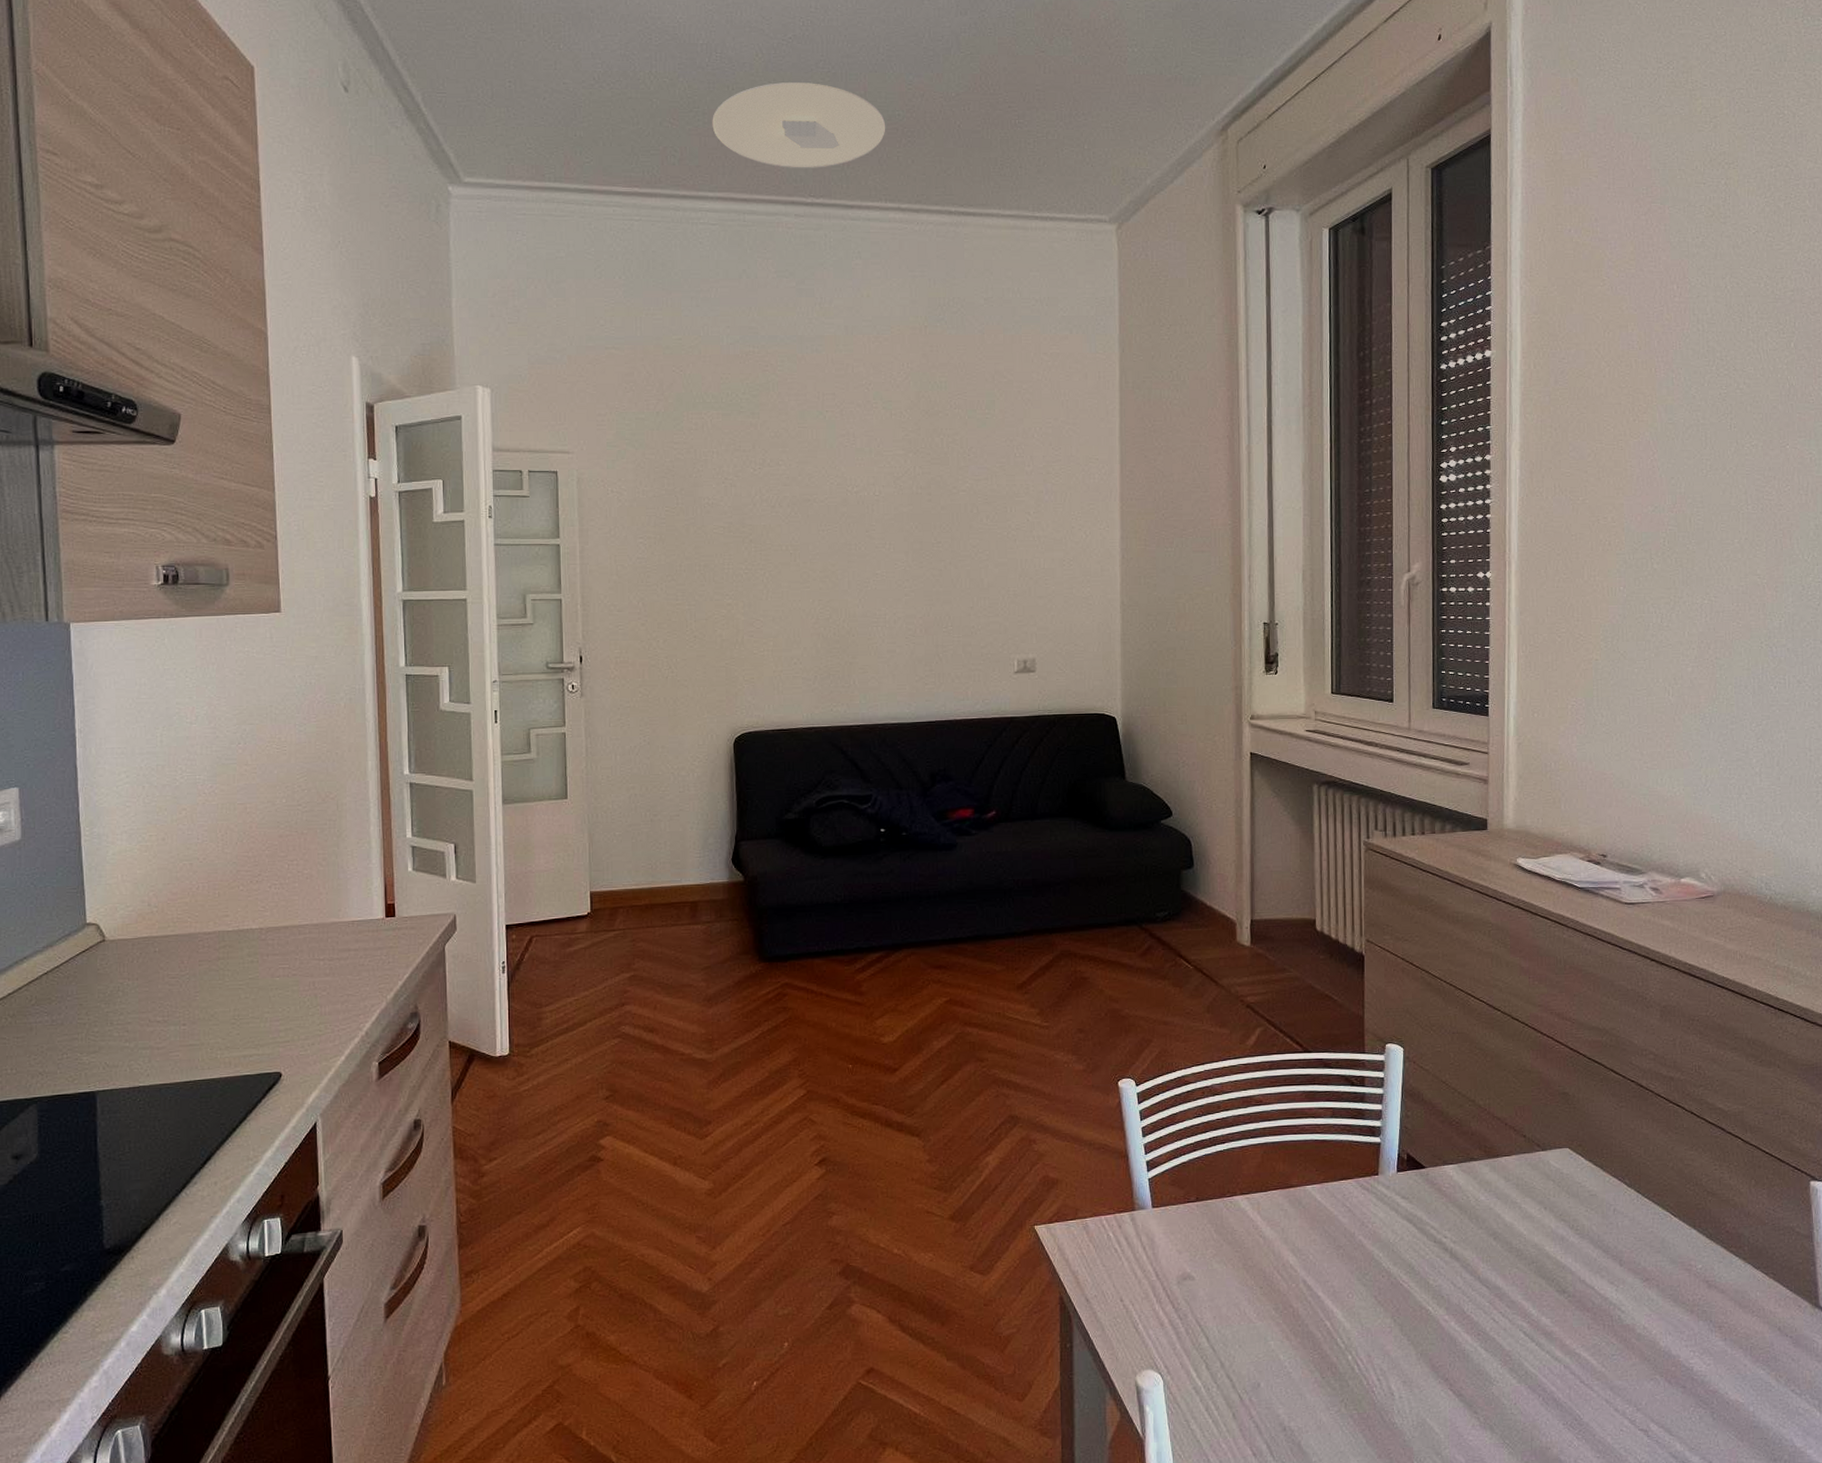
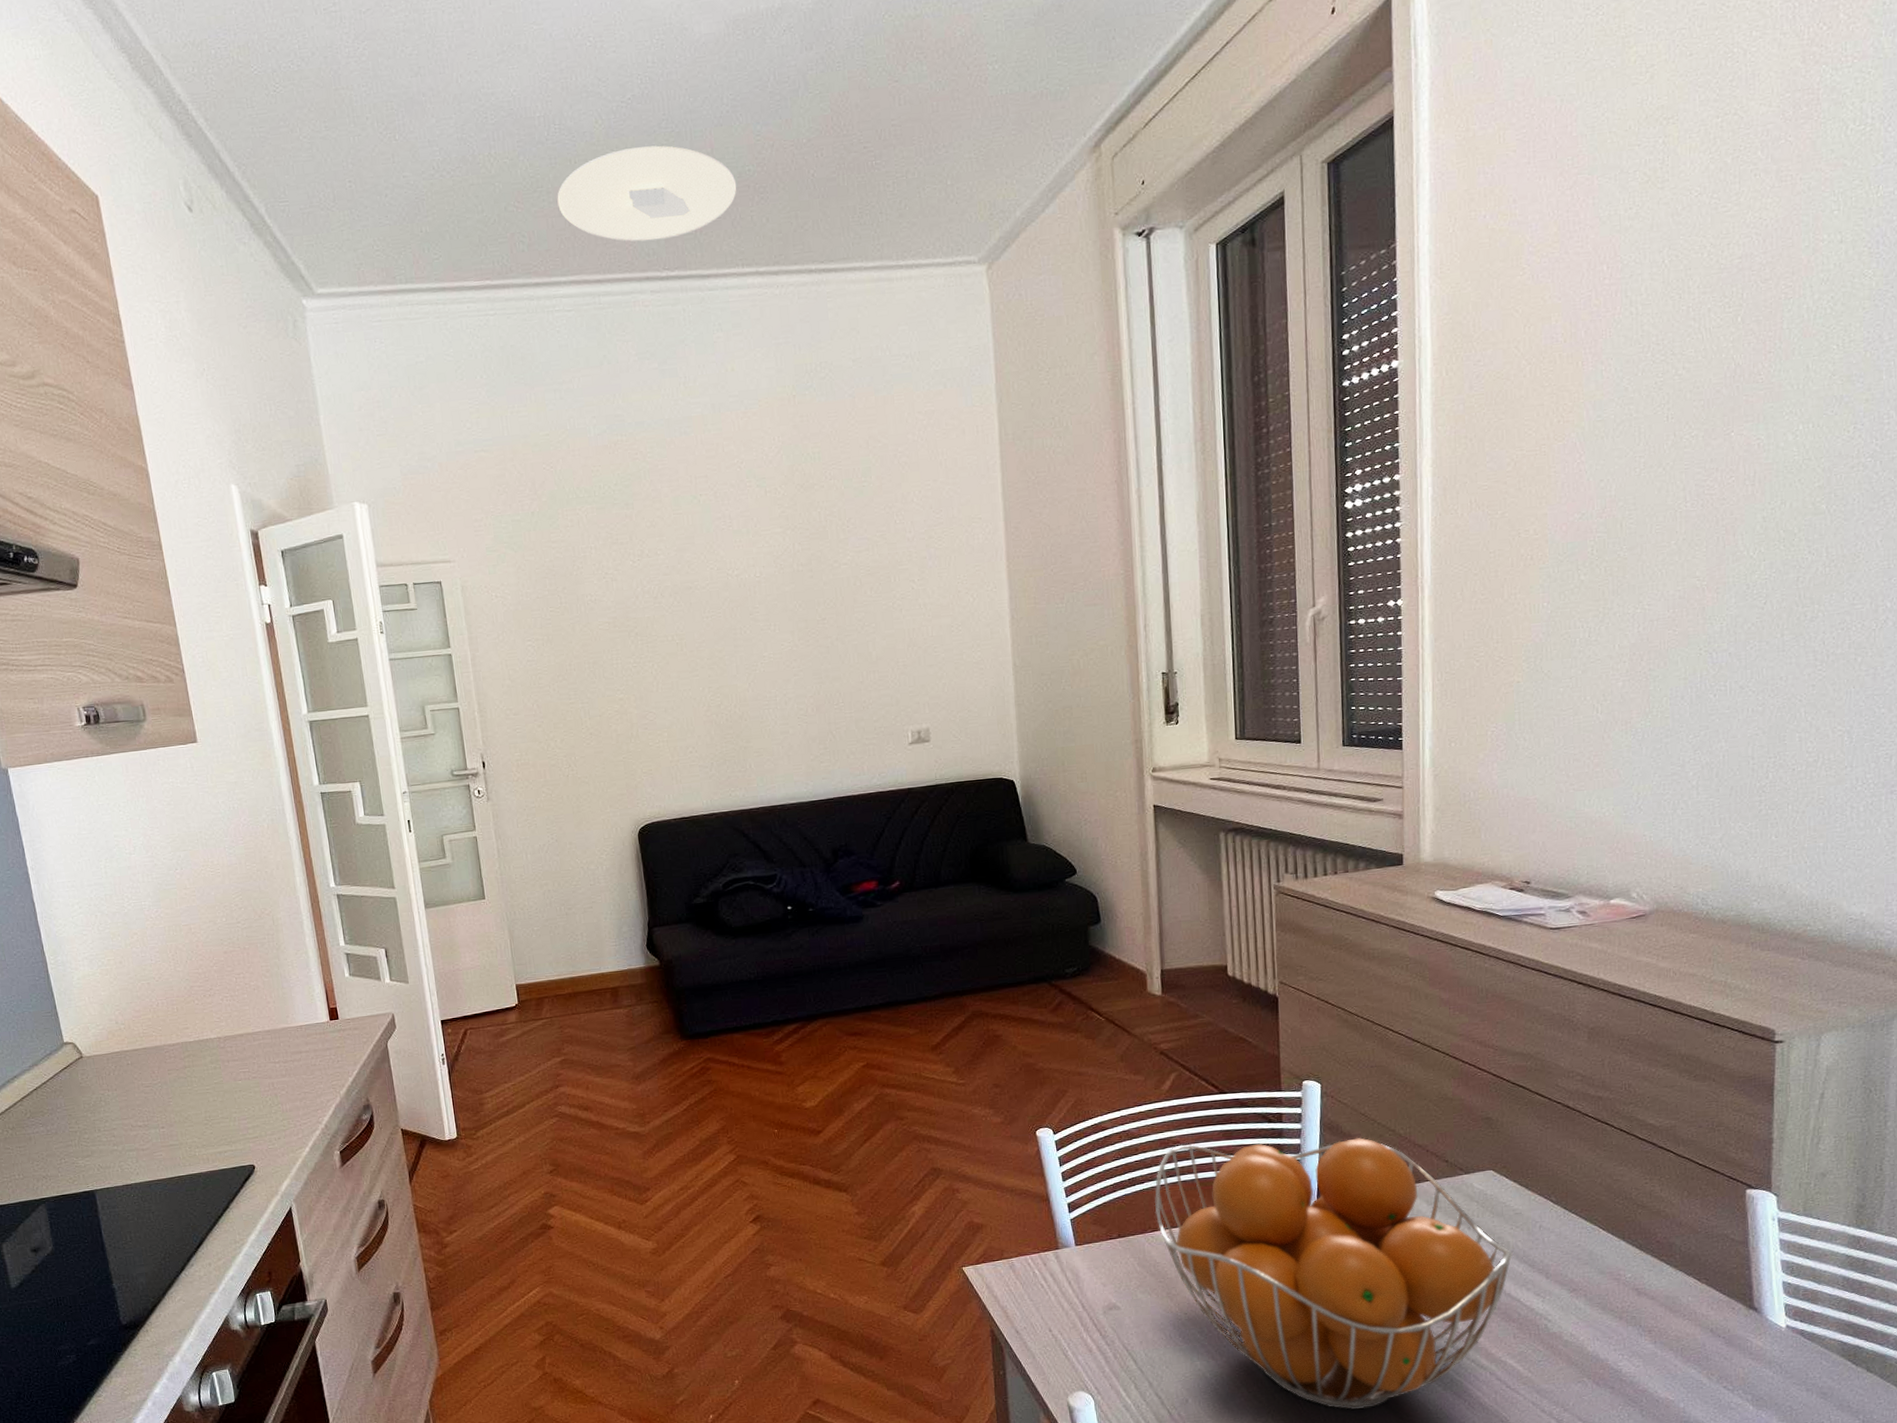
fruit basket: none [1234,1104,1588,1401] -> present [1154,1138,1513,1410]

